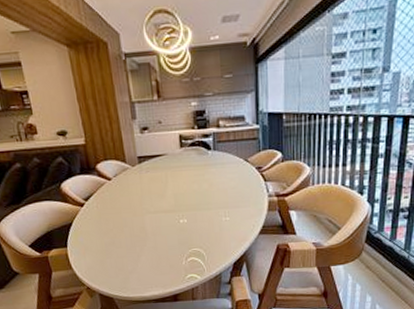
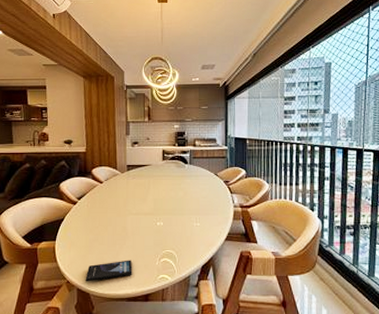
smartphone: none [106,261,158,287] -> present [85,260,133,282]

